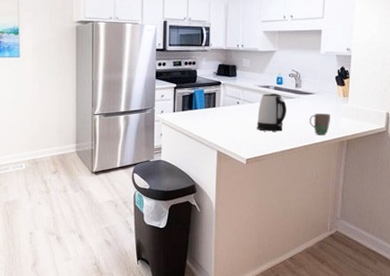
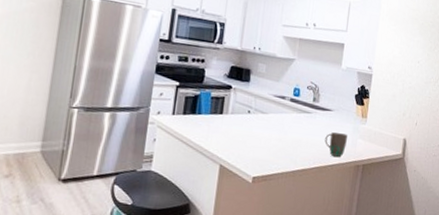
kettle: present [257,93,287,132] -> none [267,104,302,149]

